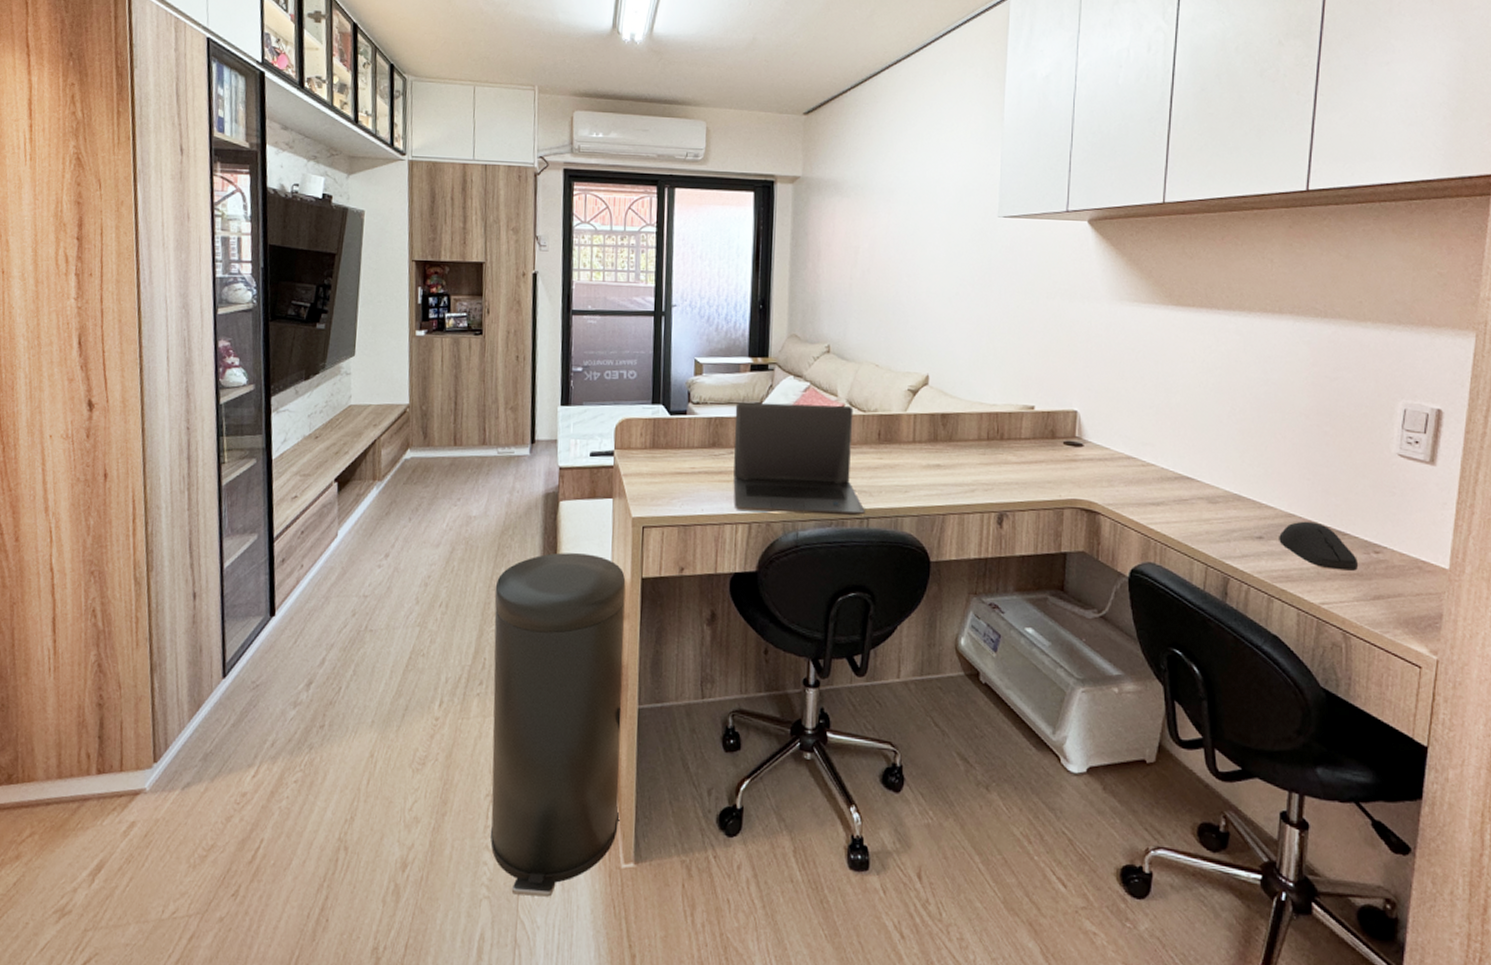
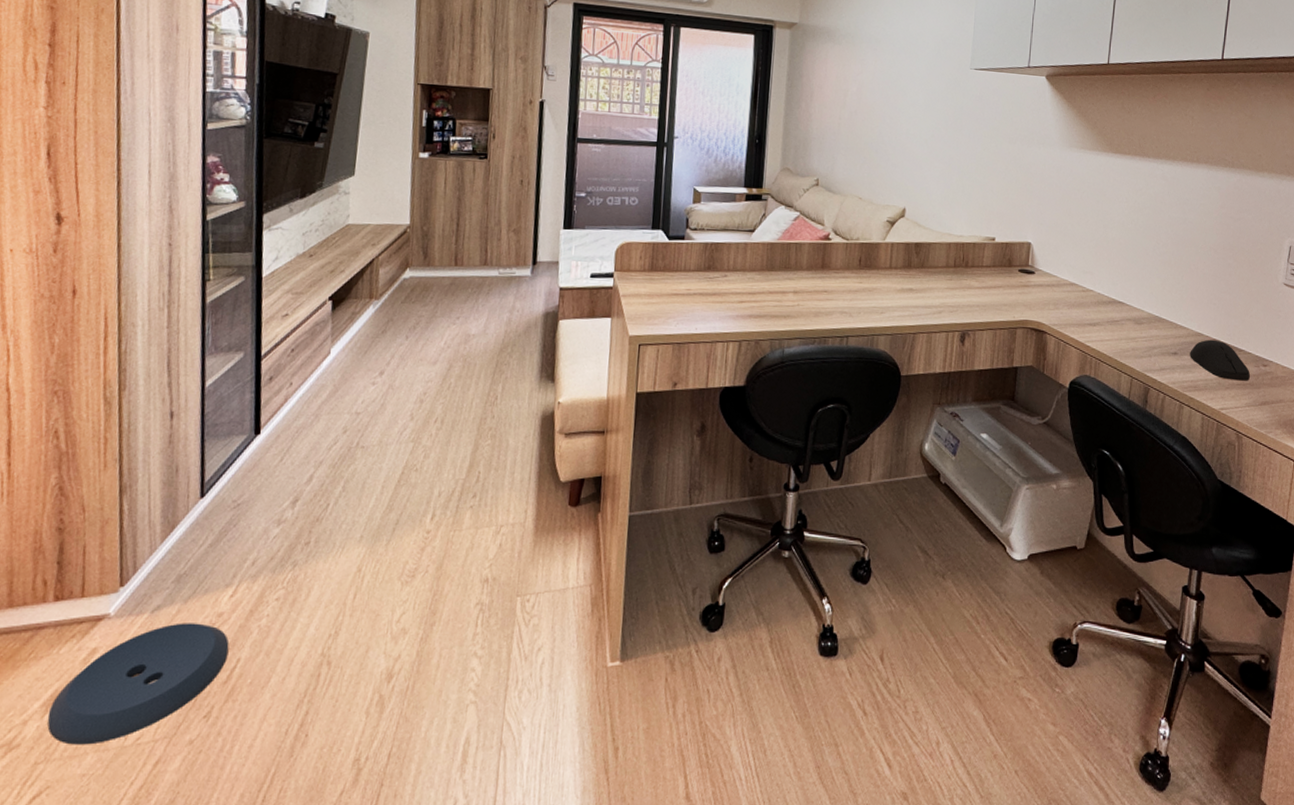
robot vacuum: none [94,801,253,916] -> present [47,623,229,745]
pedal bin: present [491,552,626,897] -> none [479,369,621,698]
laptop computer: present [733,402,865,516] -> none [725,229,845,334]

